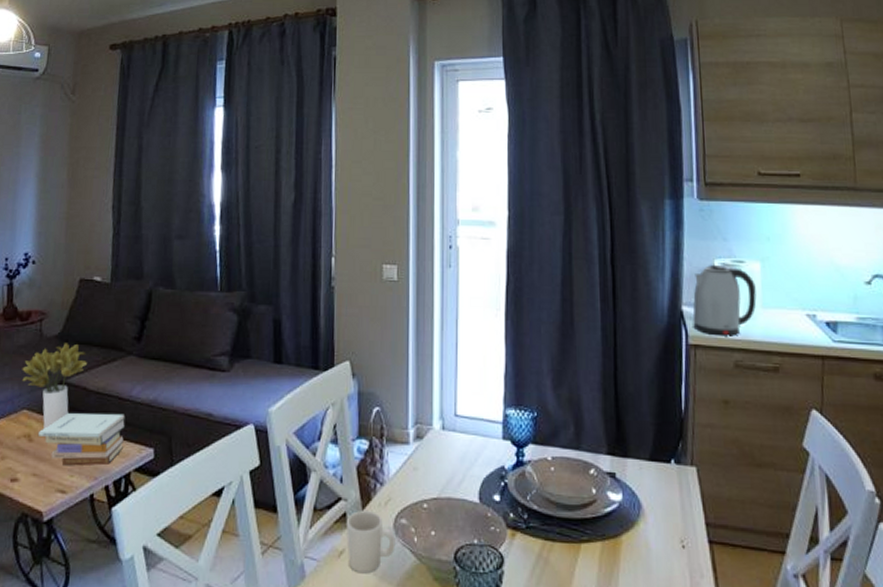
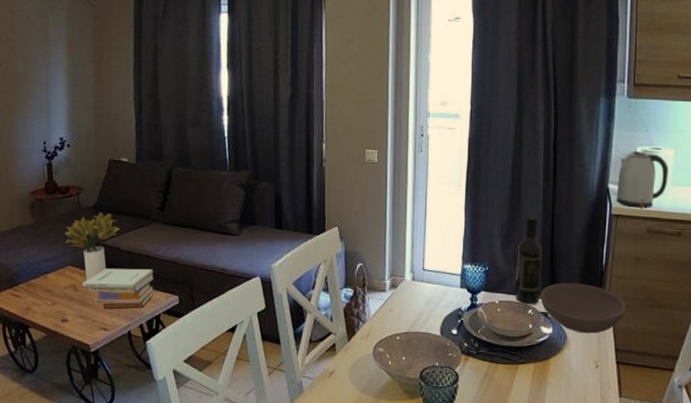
mug: present [346,510,396,574] -> none [335,341,374,388]
wine bottle: none [571,346,605,463] -> present [515,216,543,305]
bowl: none [604,433,716,502] -> present [540,282,626,334]

